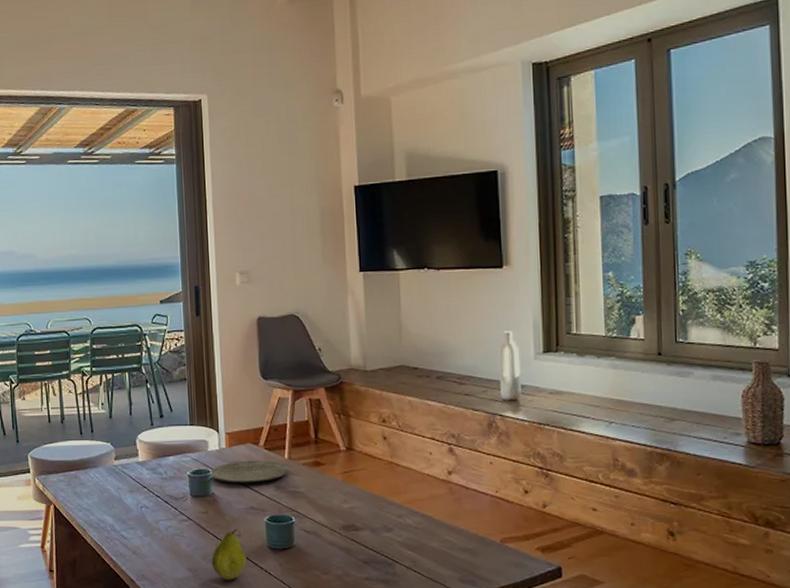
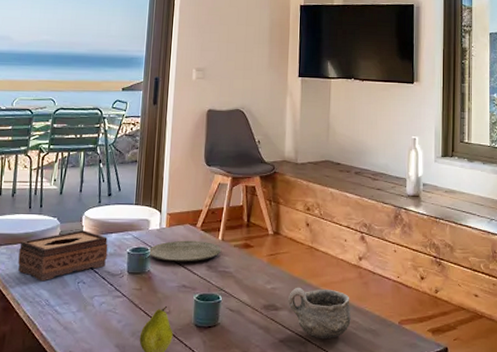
tissue box: none [77,454,167,507] -> present [18,230,108,282]
bowl: none [369,505,443,560] -> present [288,287,351,340]

